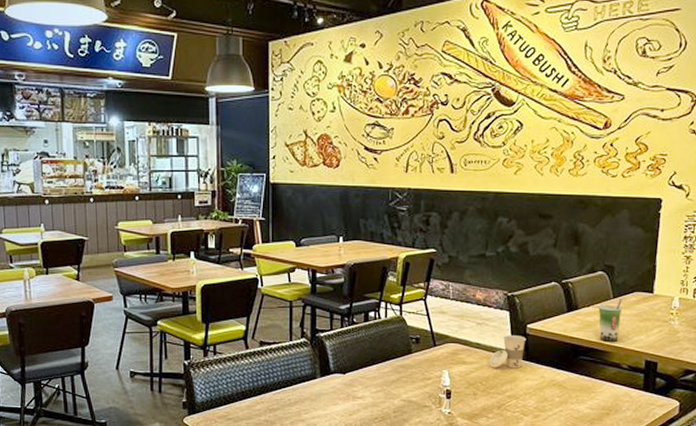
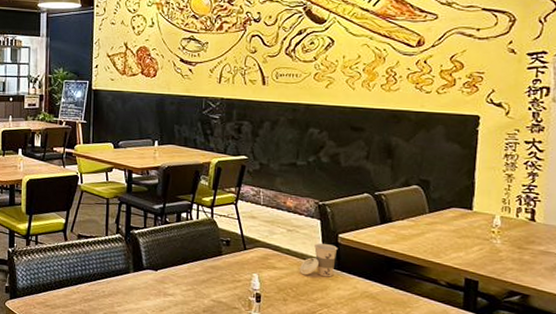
beverage cup: present [598,298,623,342] -> none [413,213,440,257]

